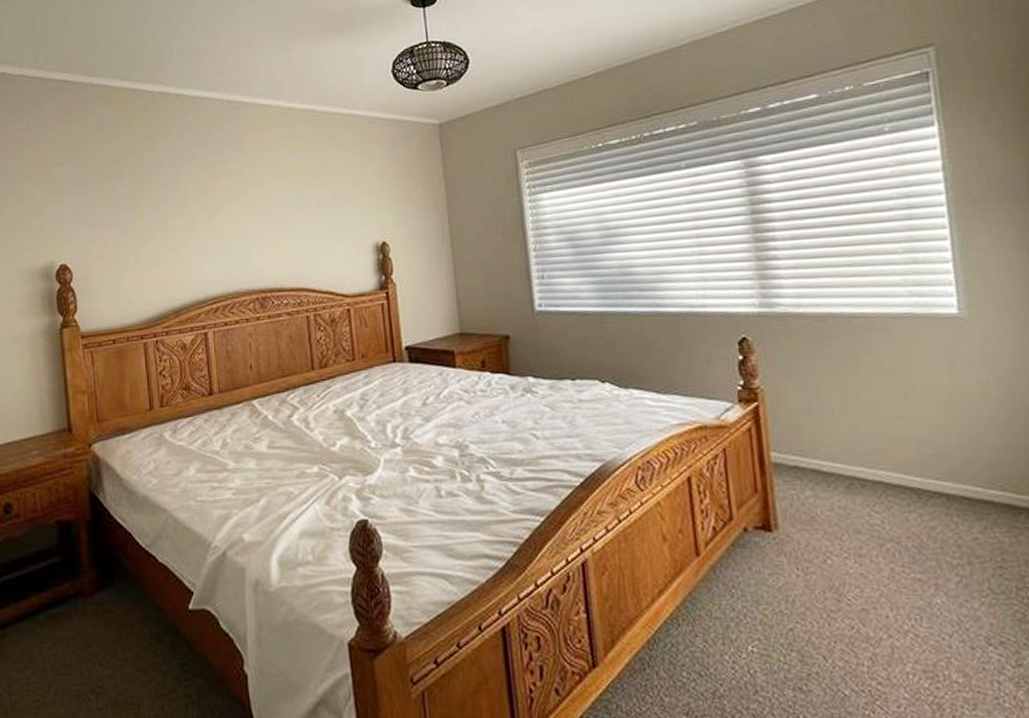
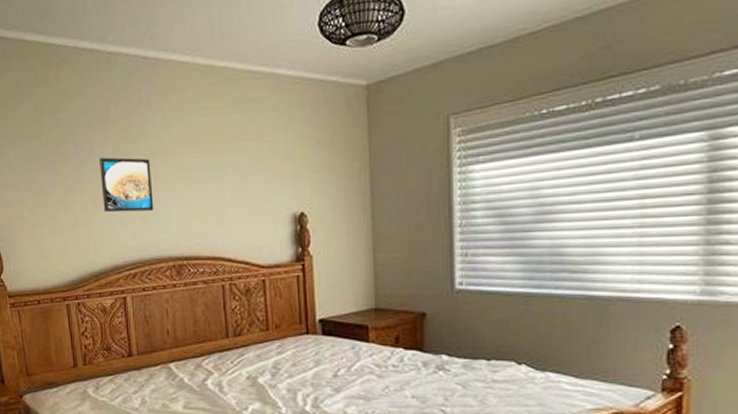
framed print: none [182,193,237,248] -> present [99,157,154,213]

